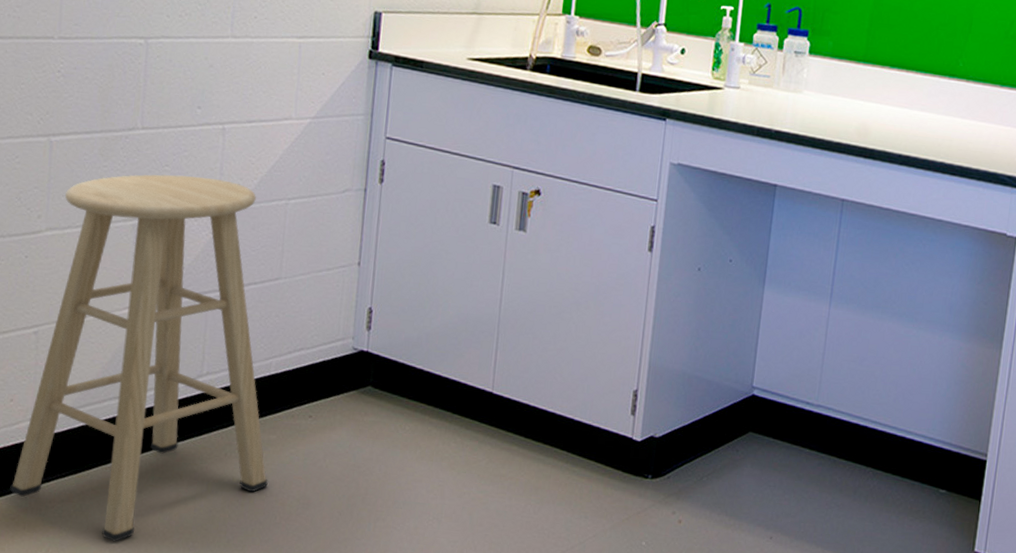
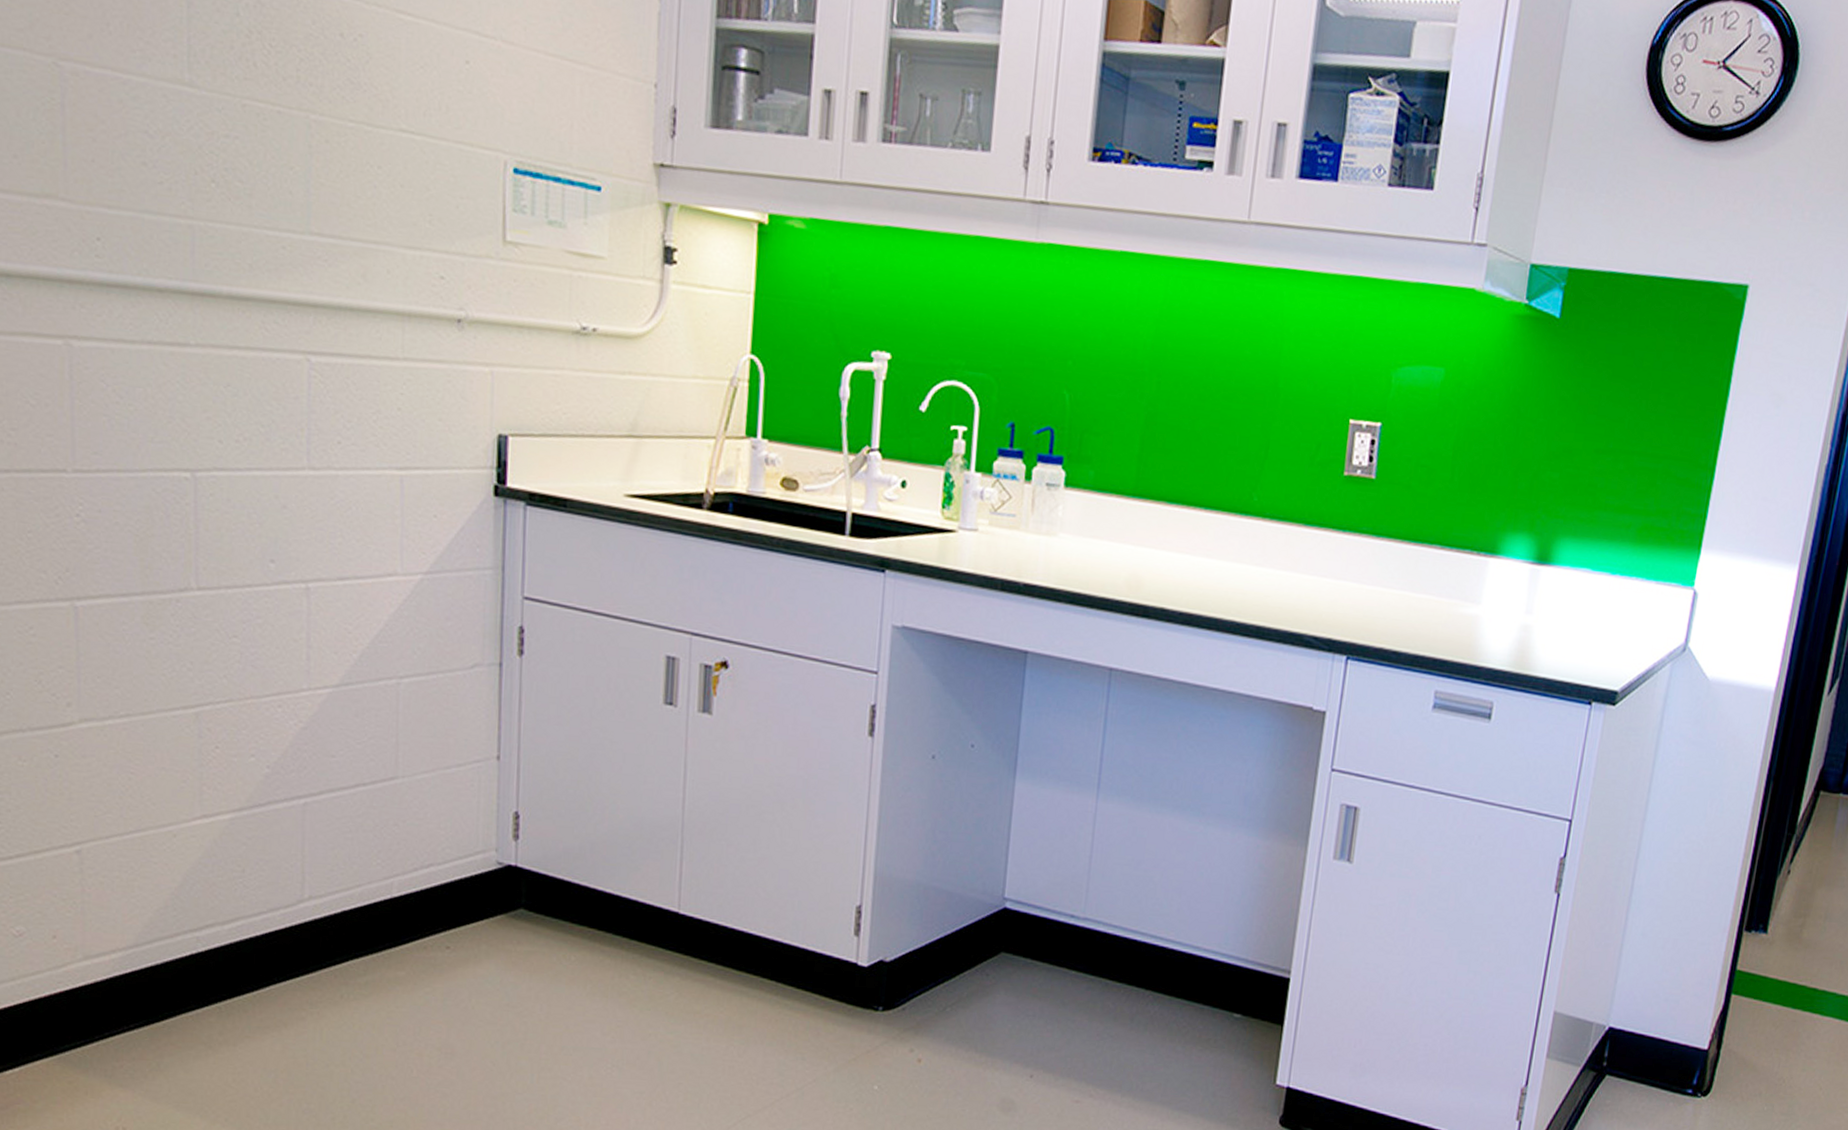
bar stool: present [10,174,268,542] -> none [63,647,399,1106]

